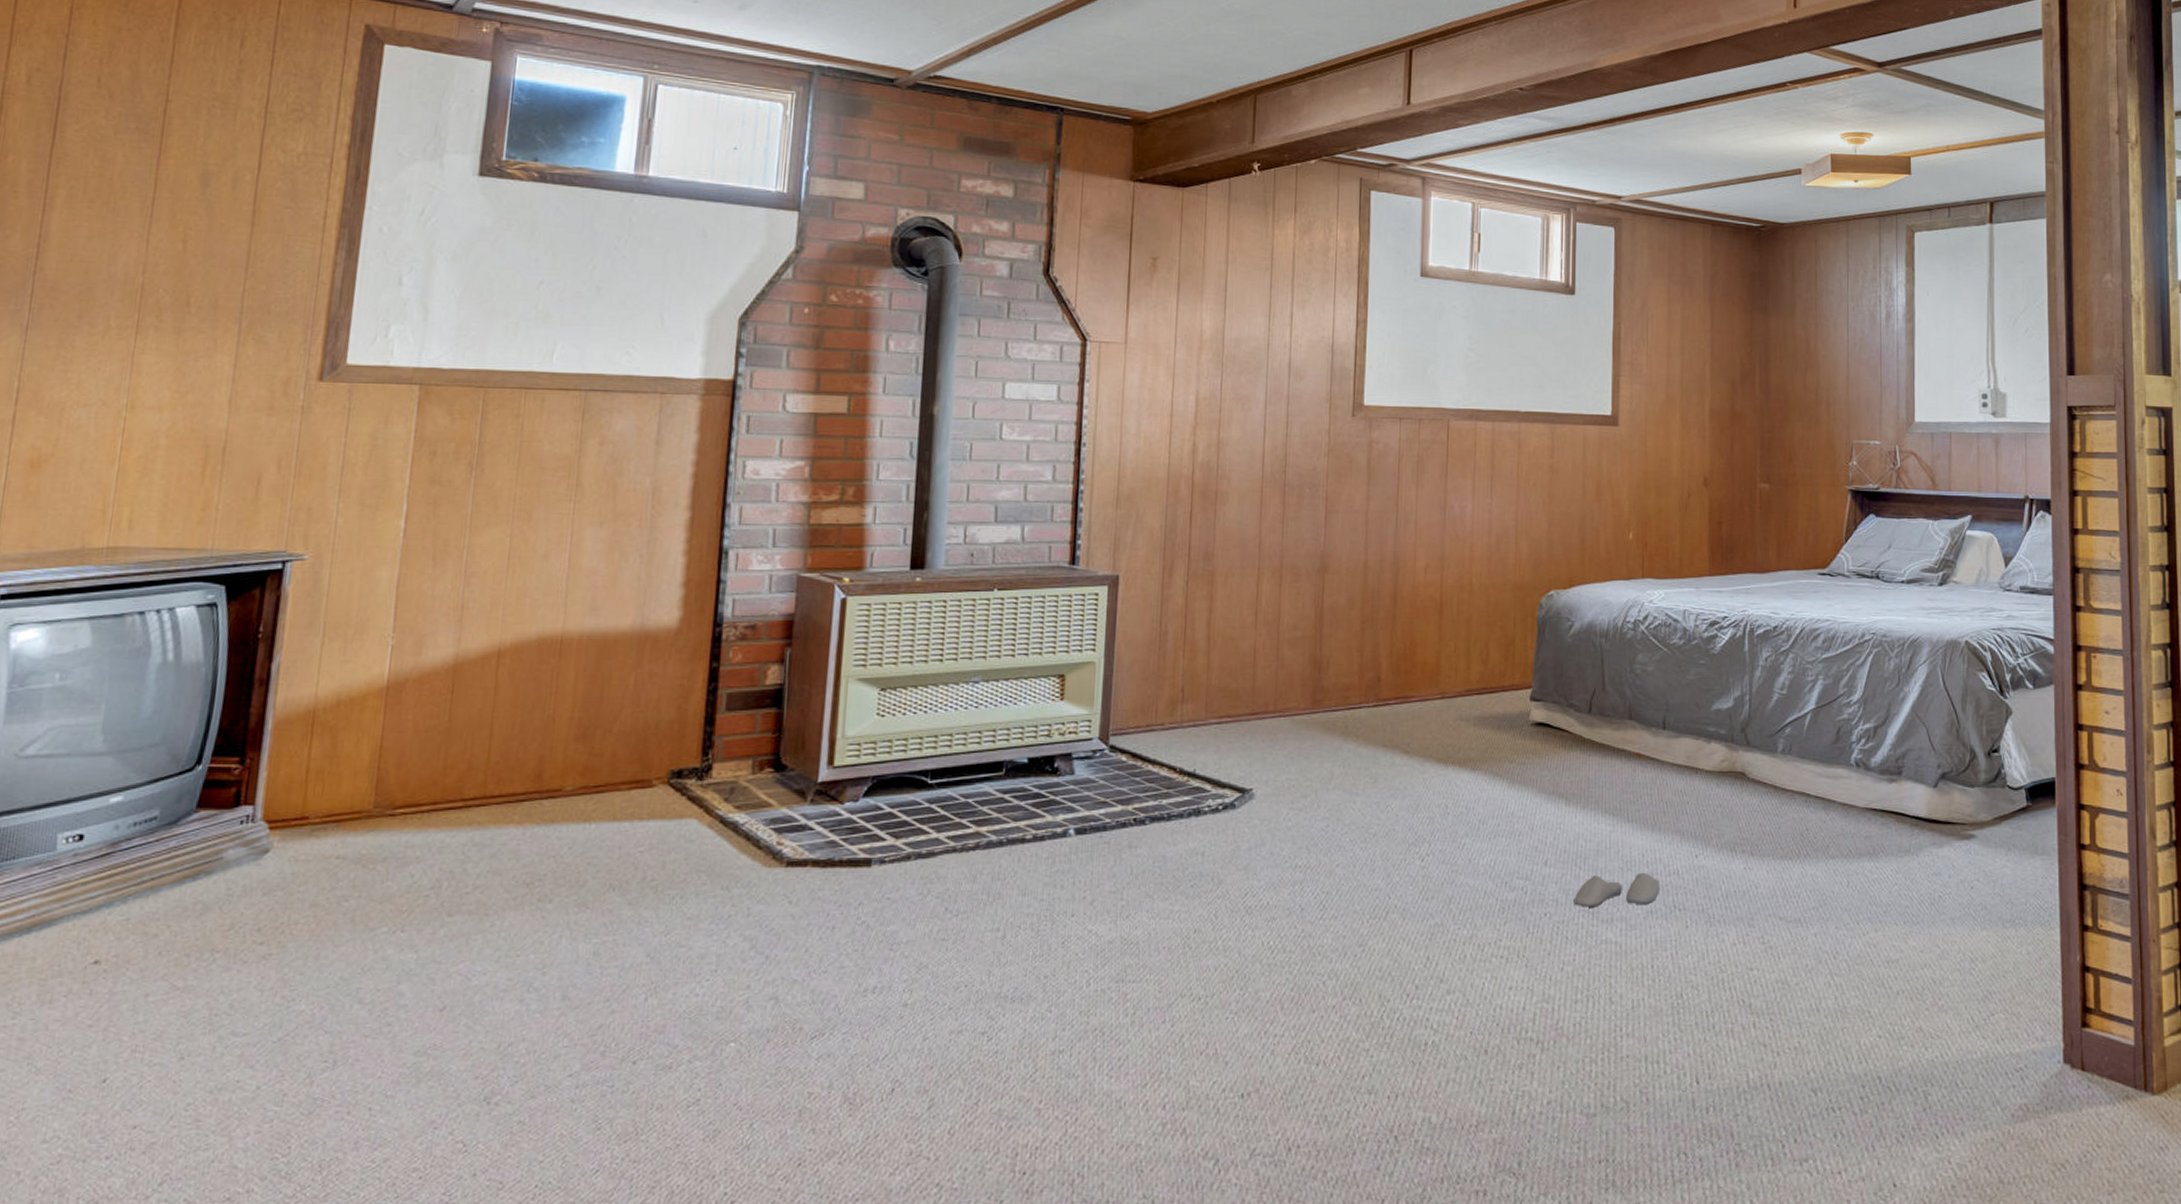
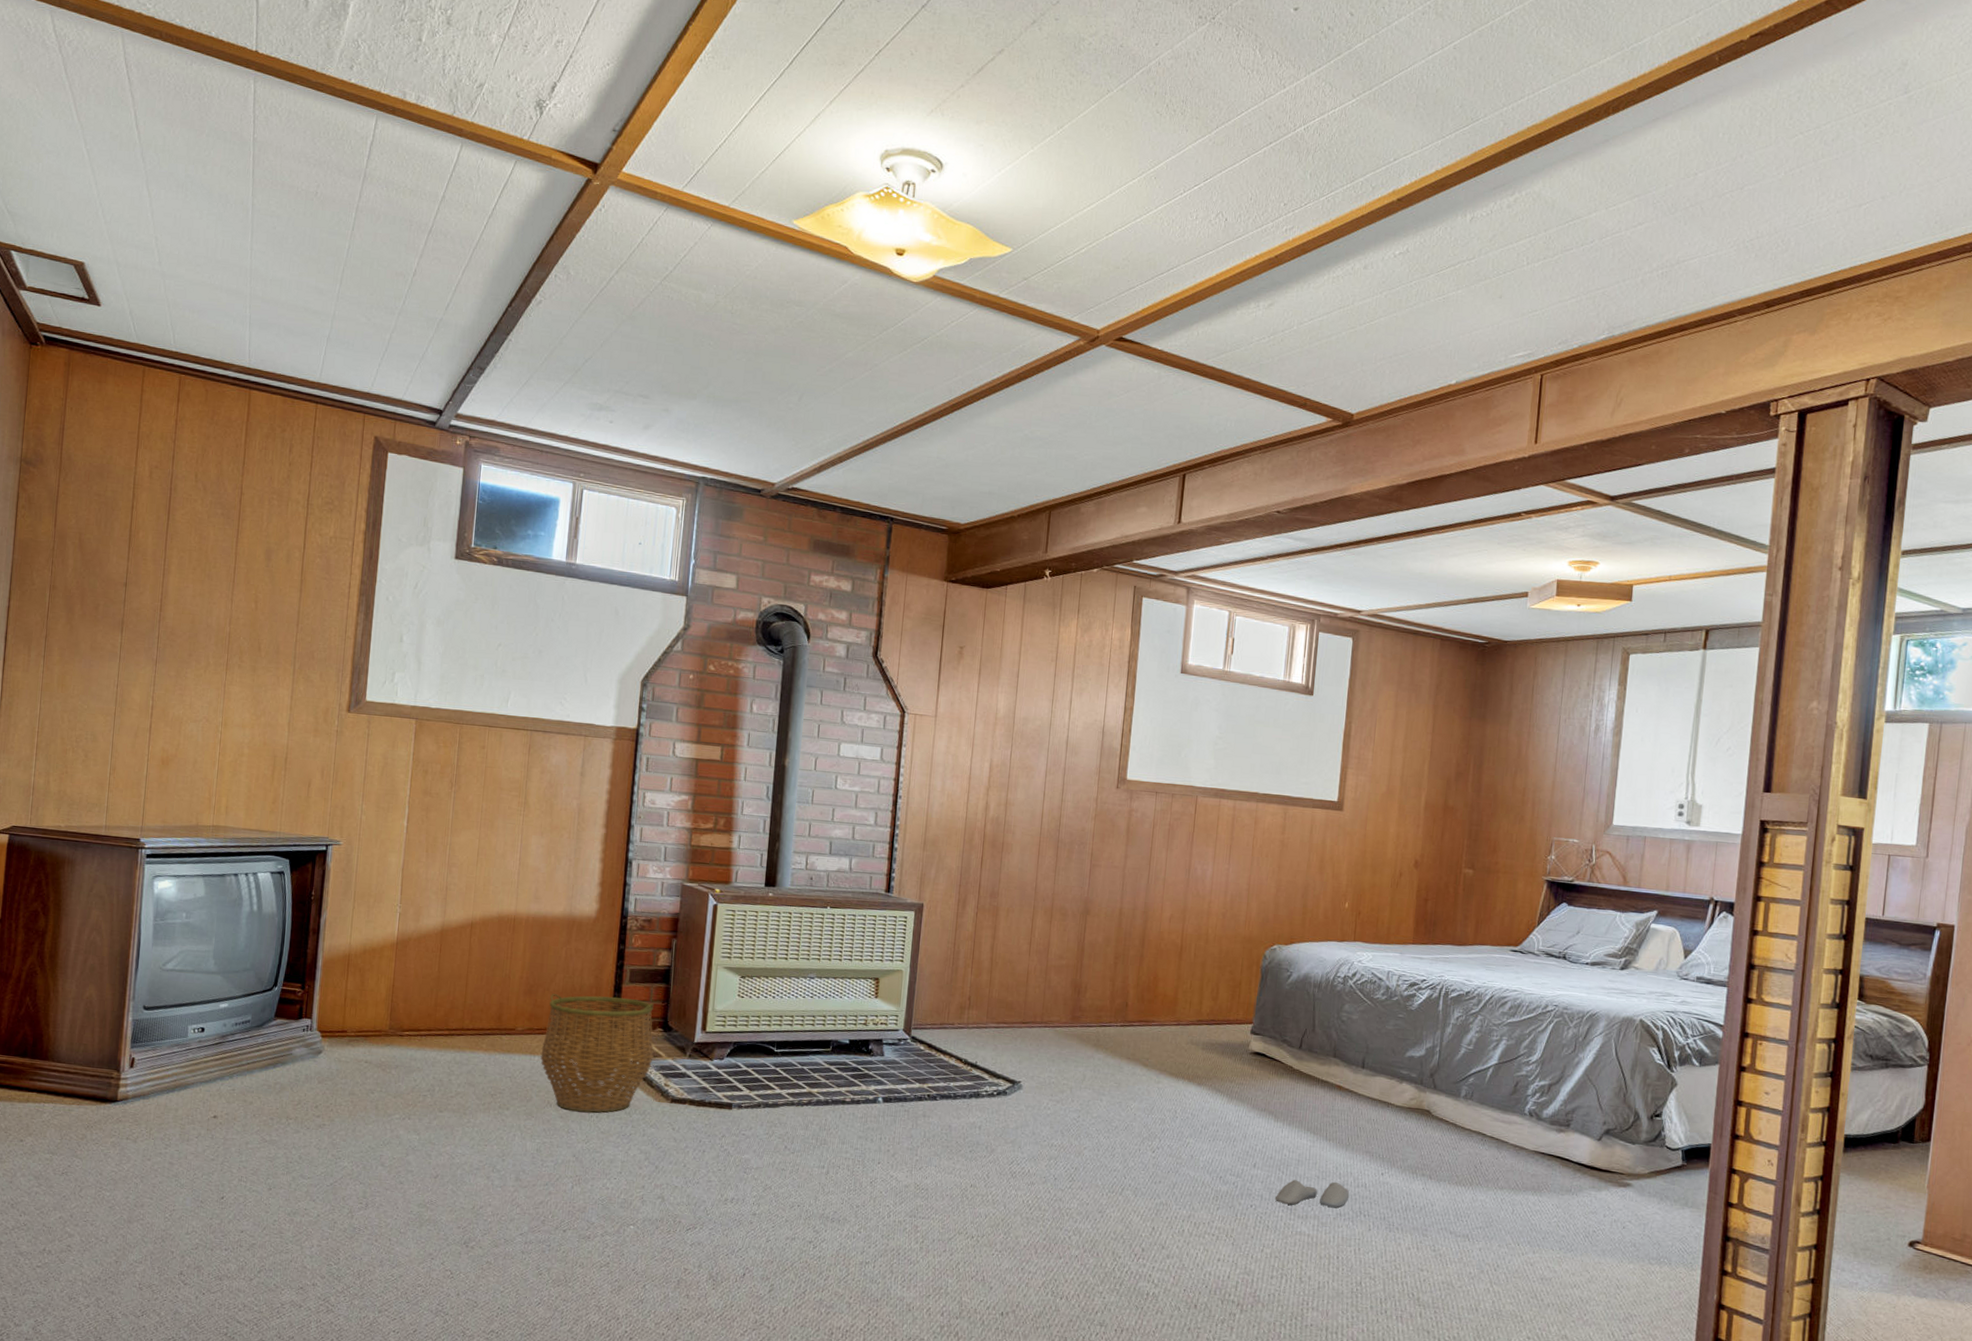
basket: none [599,732,762,894] -> present [540,994,654,1113]

